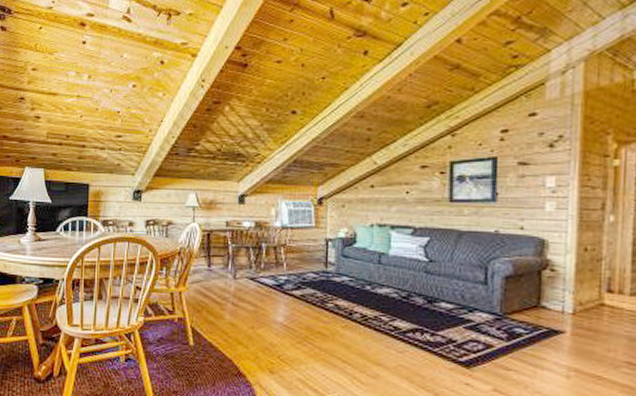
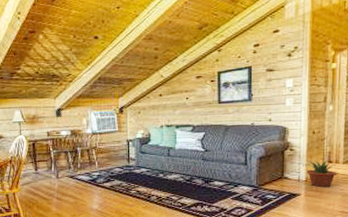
potted plant: none [572,285,622,327] -> present [305,160,338,188]

